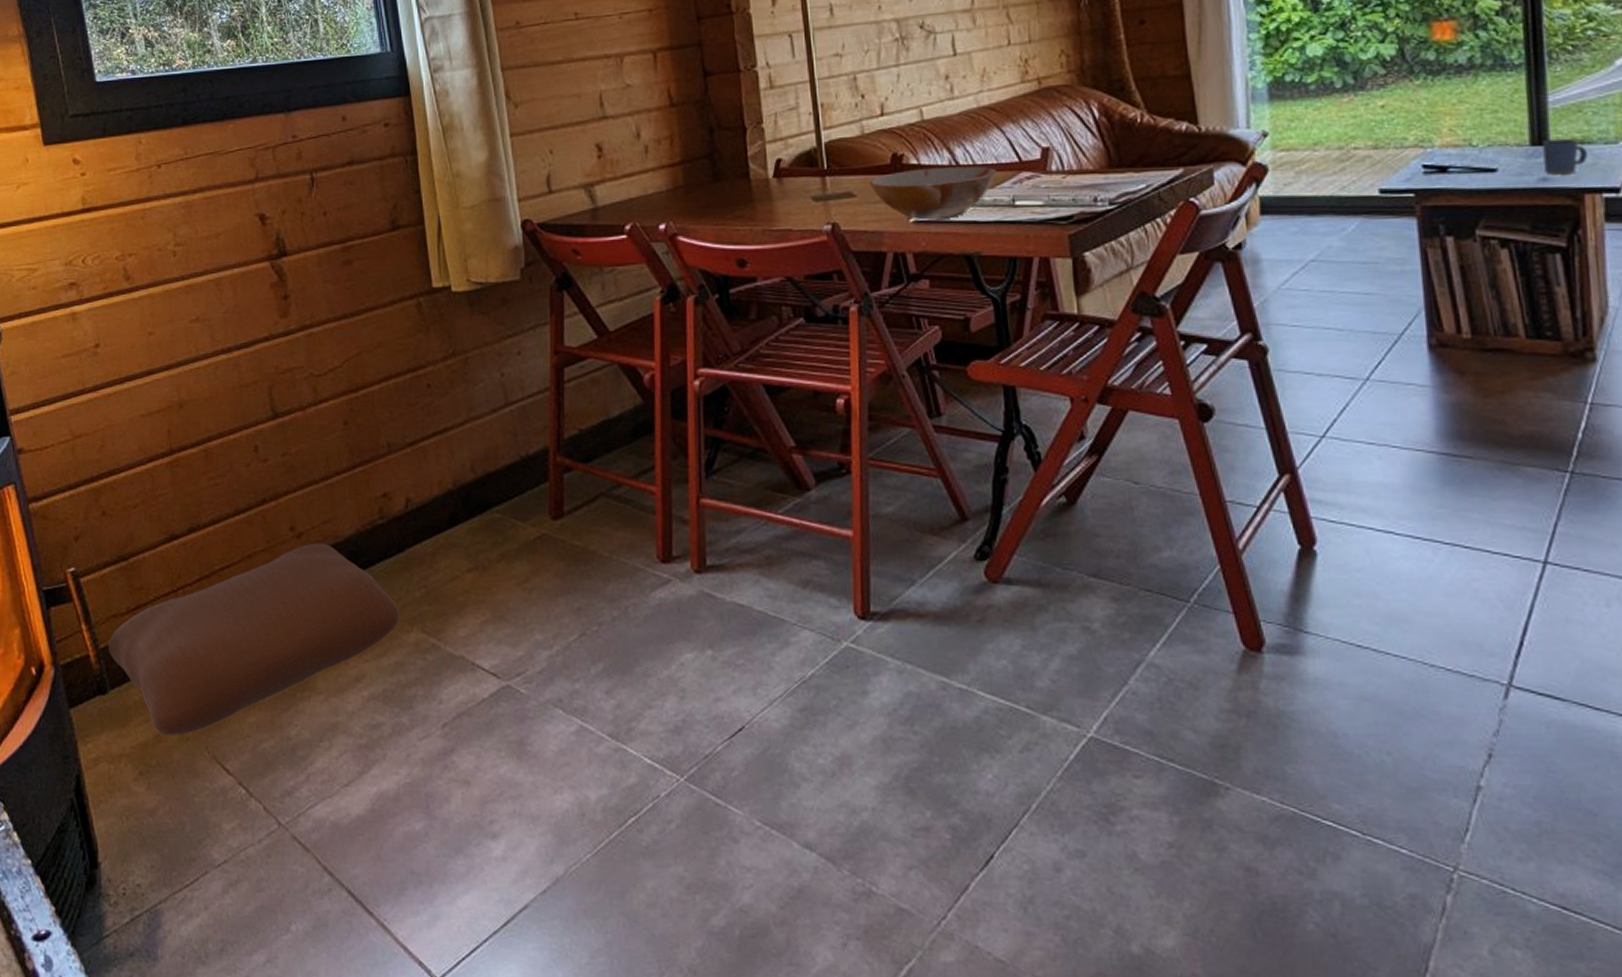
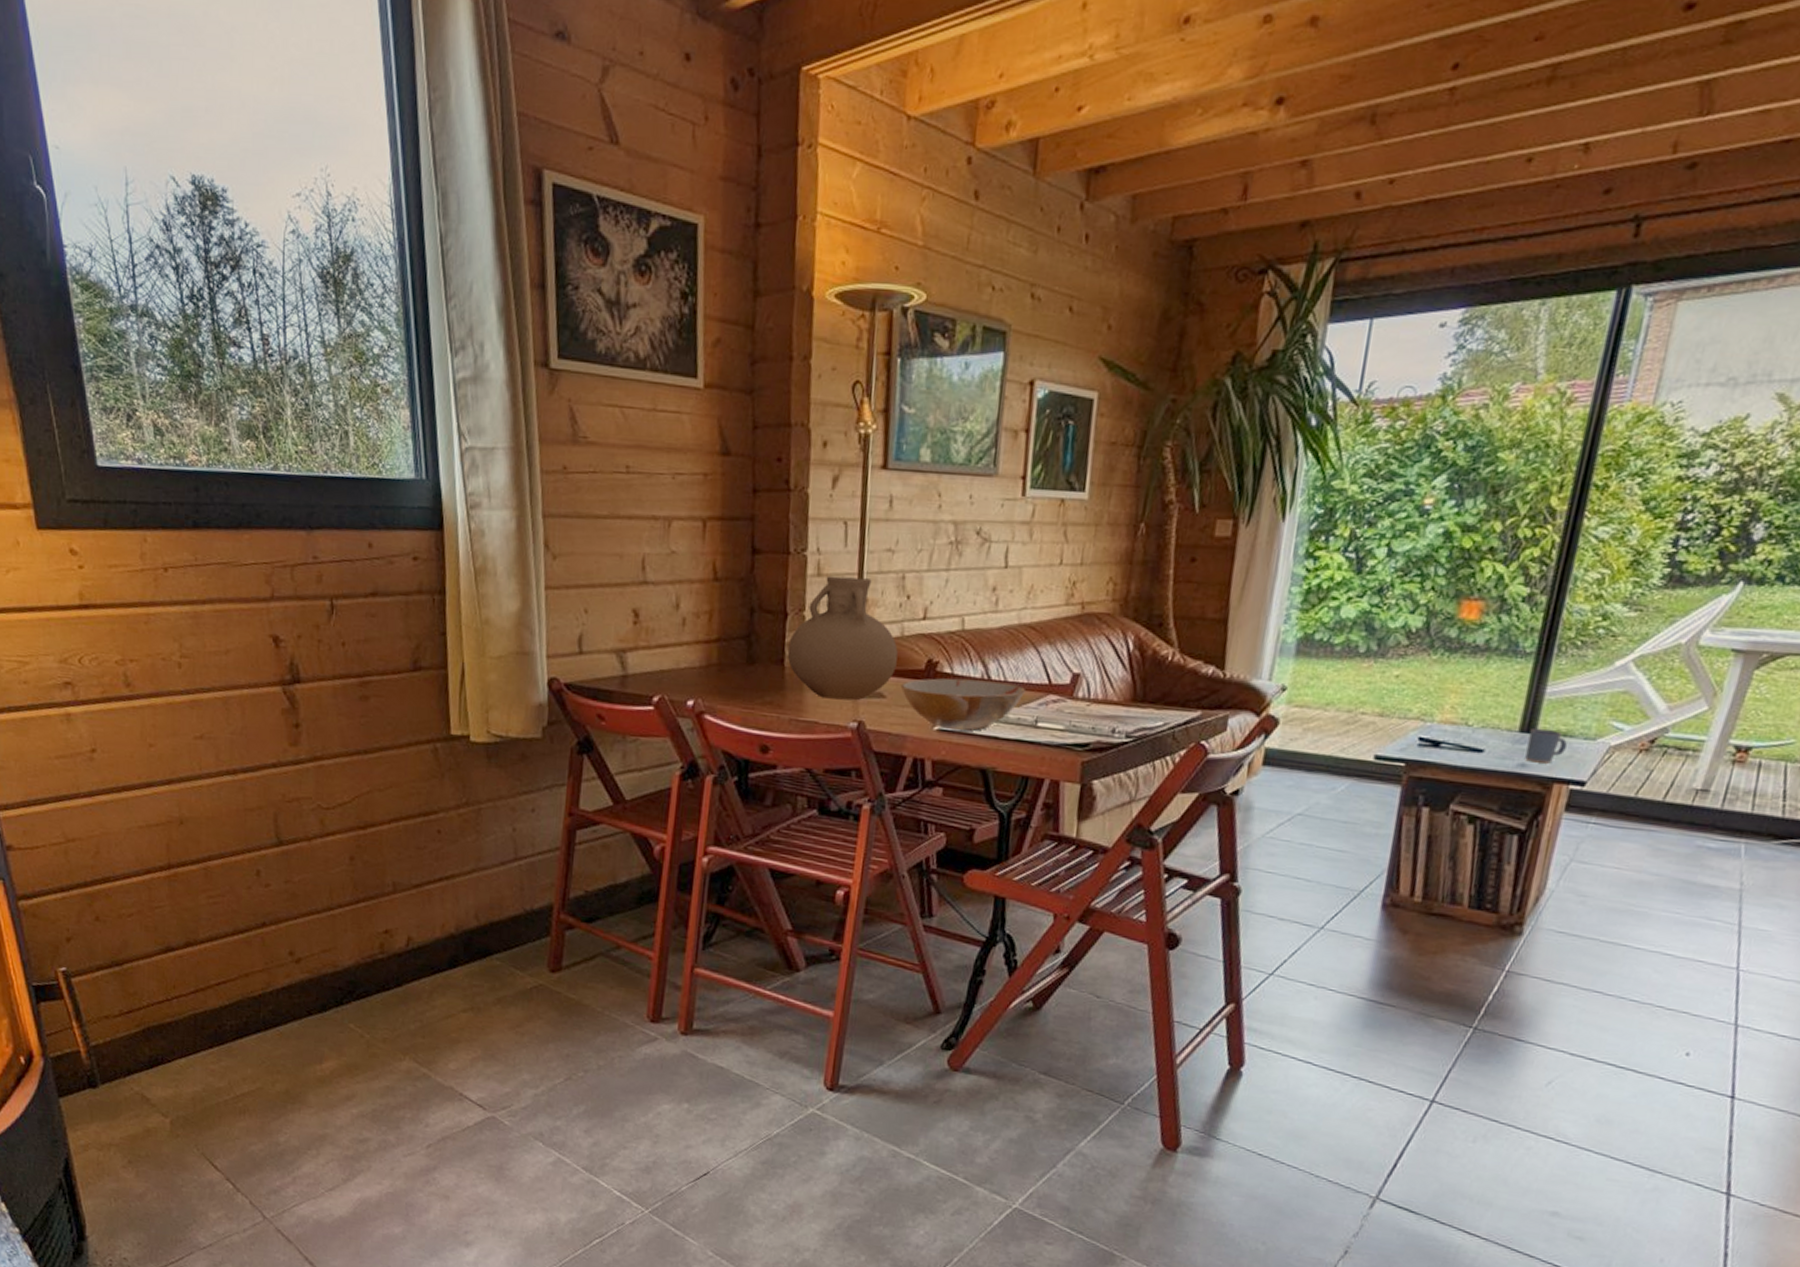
cushion: present [109,543,400,737] -> none [100,969,394,1132]
vase: none [751,84,862,205] -> present [787,575,898,701]

